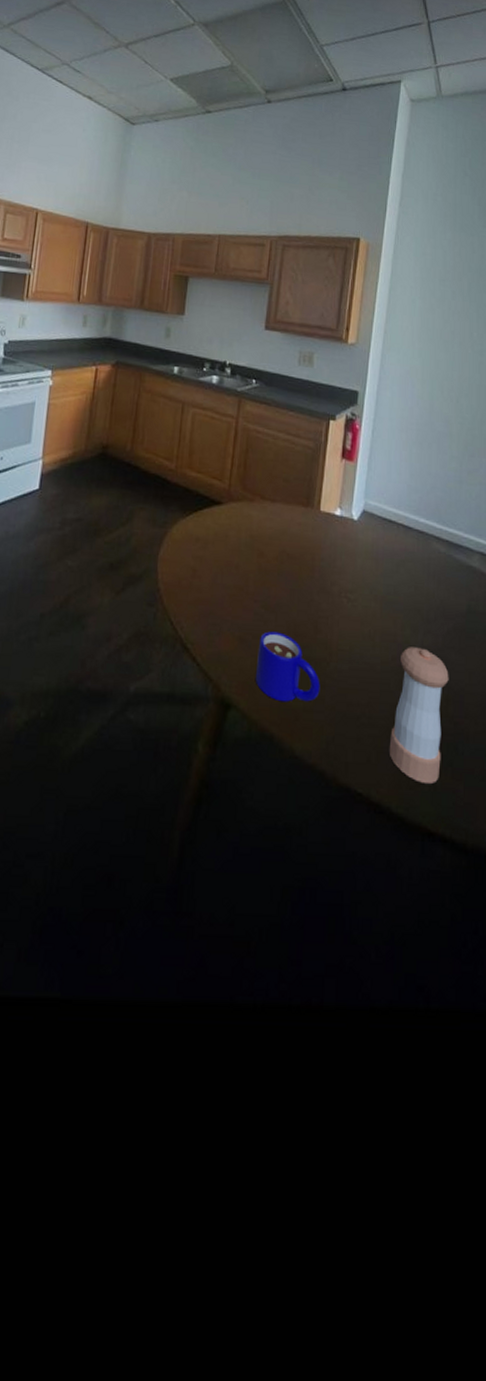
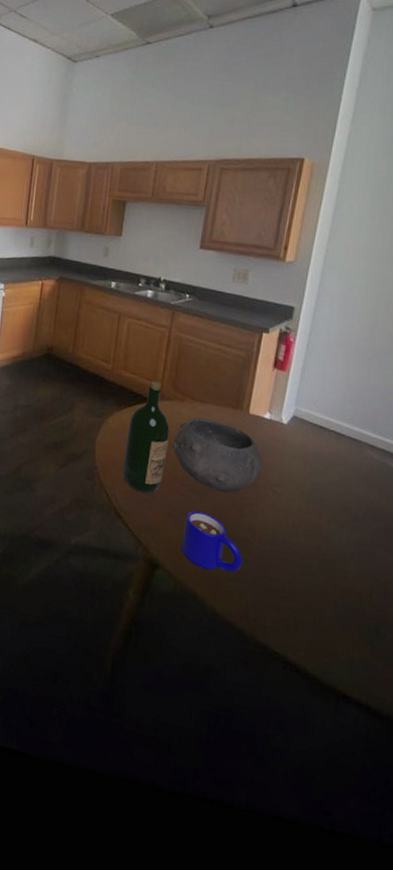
wine bottle: none [189,479,239,616] -> present [122,380,170,493]
bowl: none [242,519,335,604] -> present [172,418,262,492]
pepper shaker: present [389,647,449,785] -> none [307,539,375,657]

